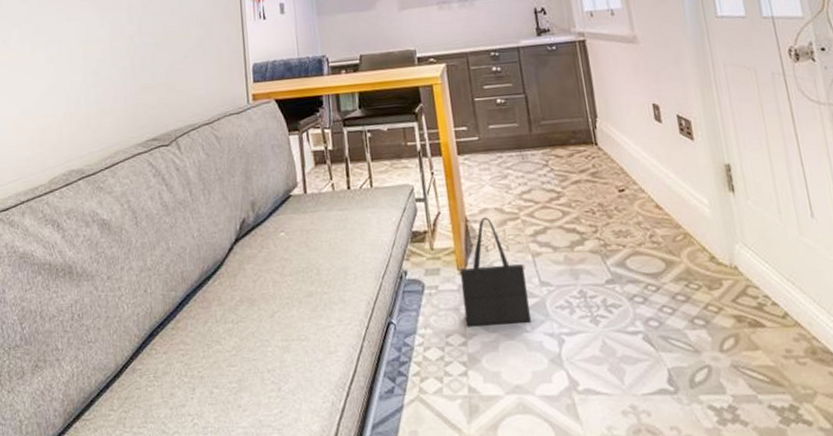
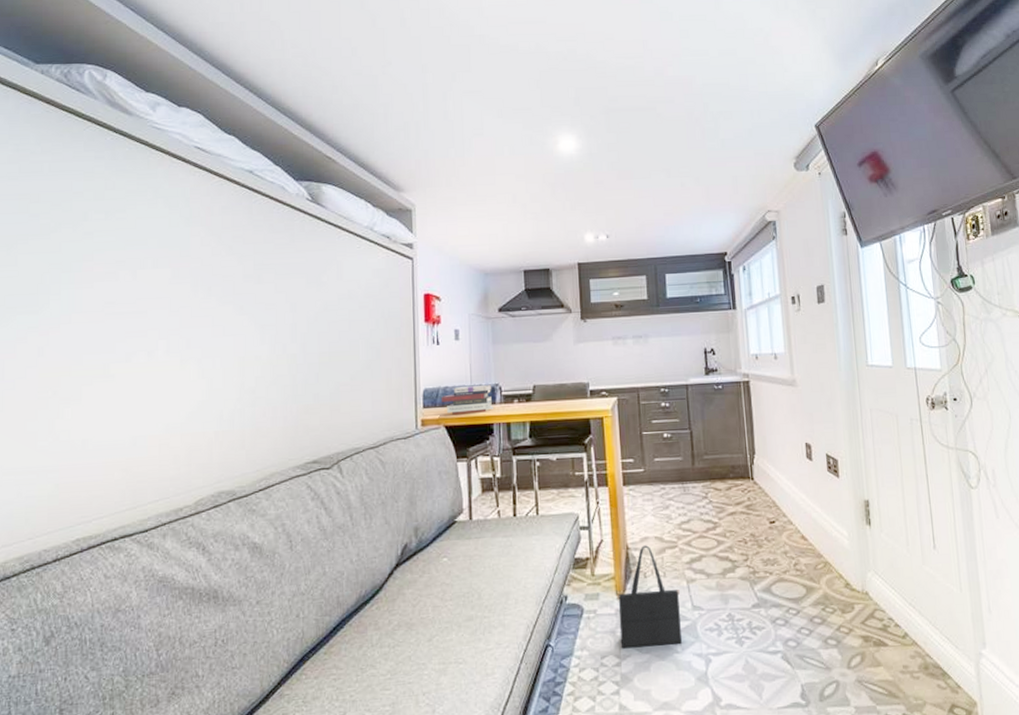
books: none [270,56,323,88] -> present [441,384,494,414]

